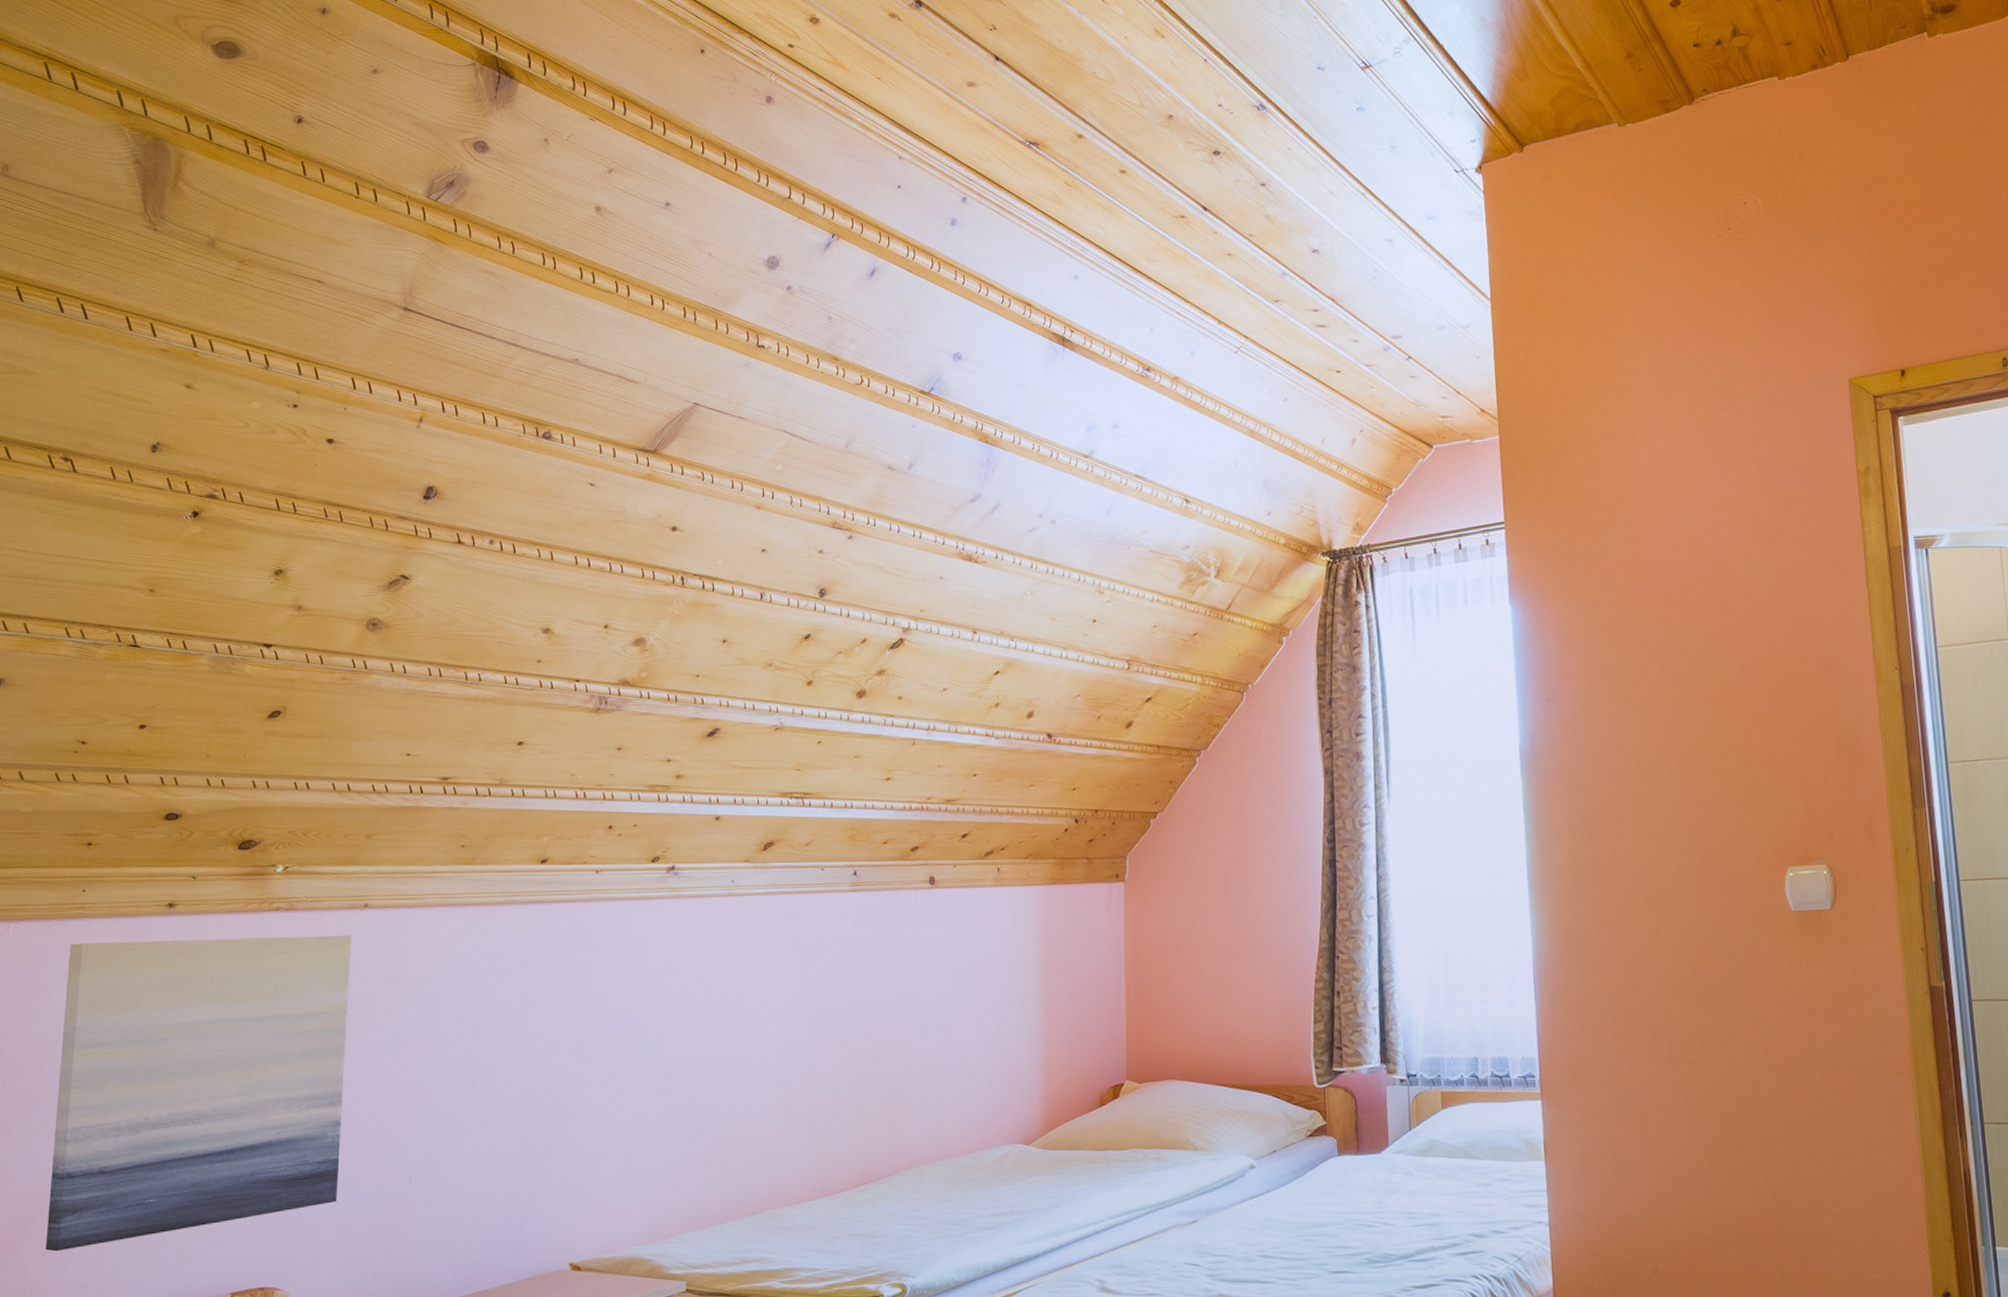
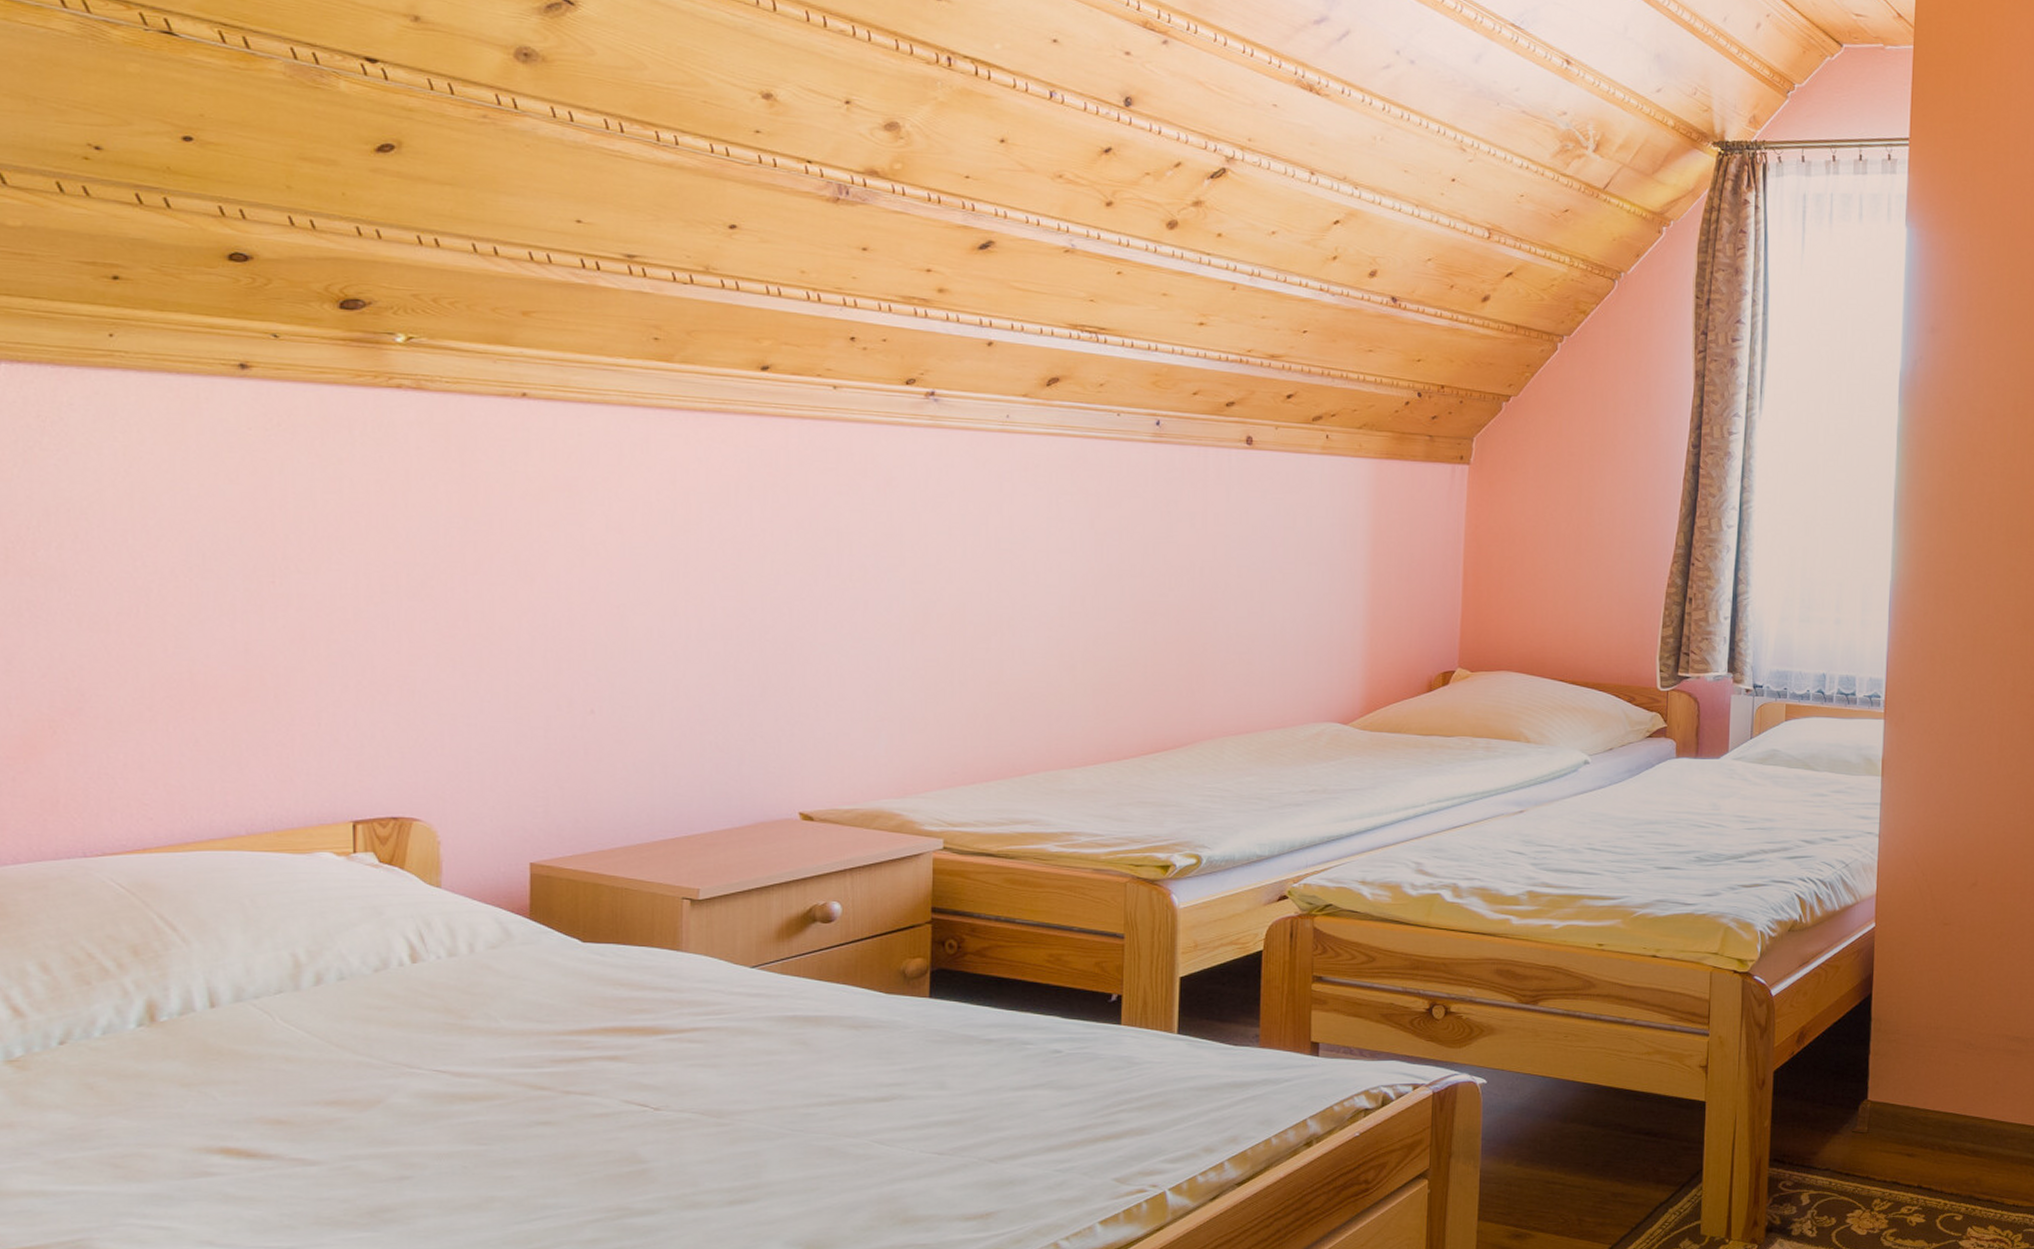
wall art: present [45,935,352,1252] -> none [83,398,506,761]

